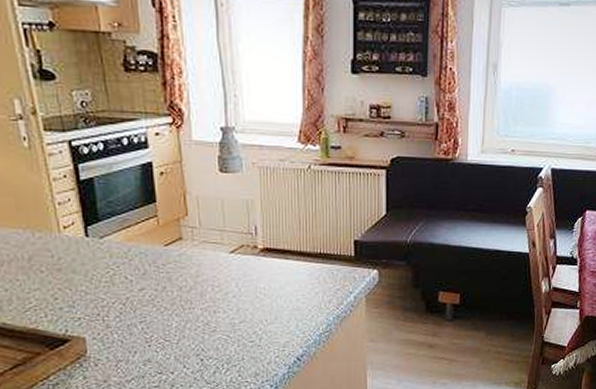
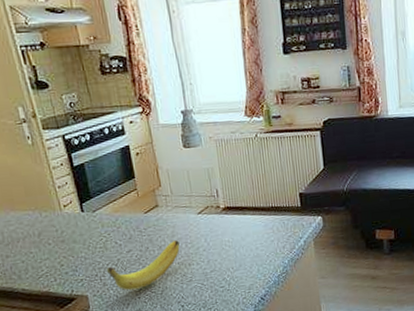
banana: none [112,282,205,336] -> present [107,240,180,291]

